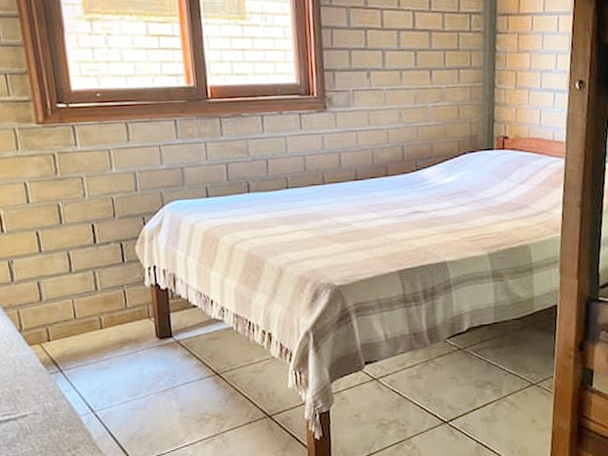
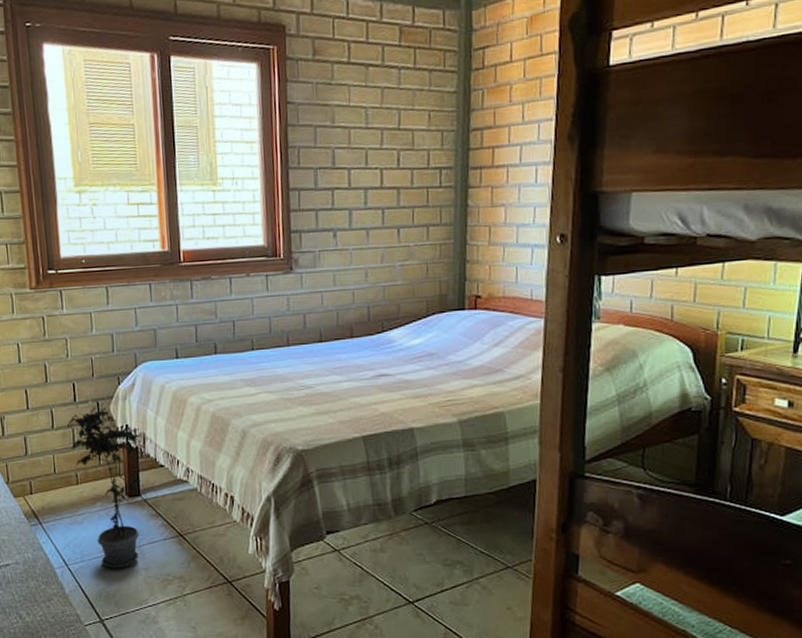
potted plant: none [87,248,177,412] -> present [67,406,147,569]

